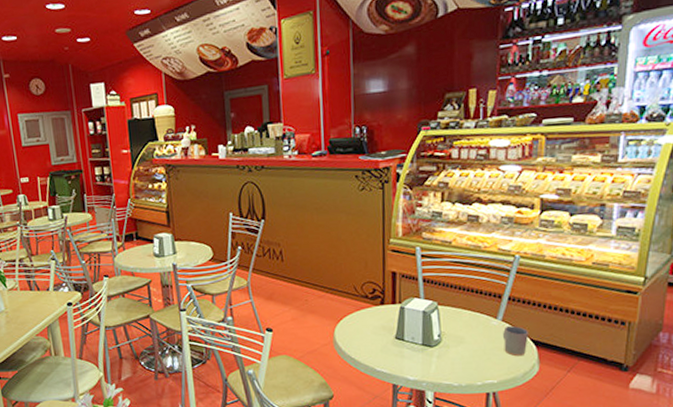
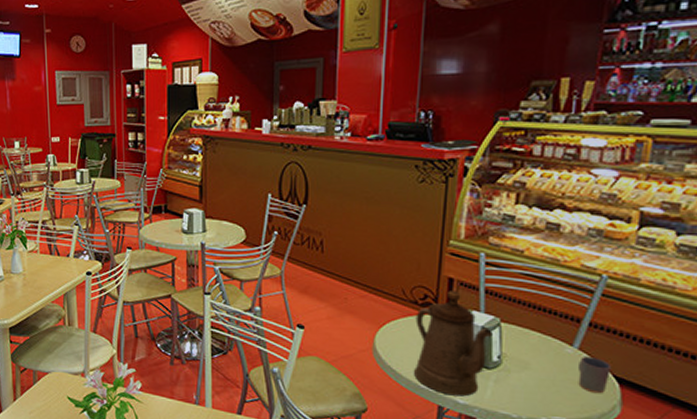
coffee pot: none [367,283,432,374] -> present [414,291,493,397]

